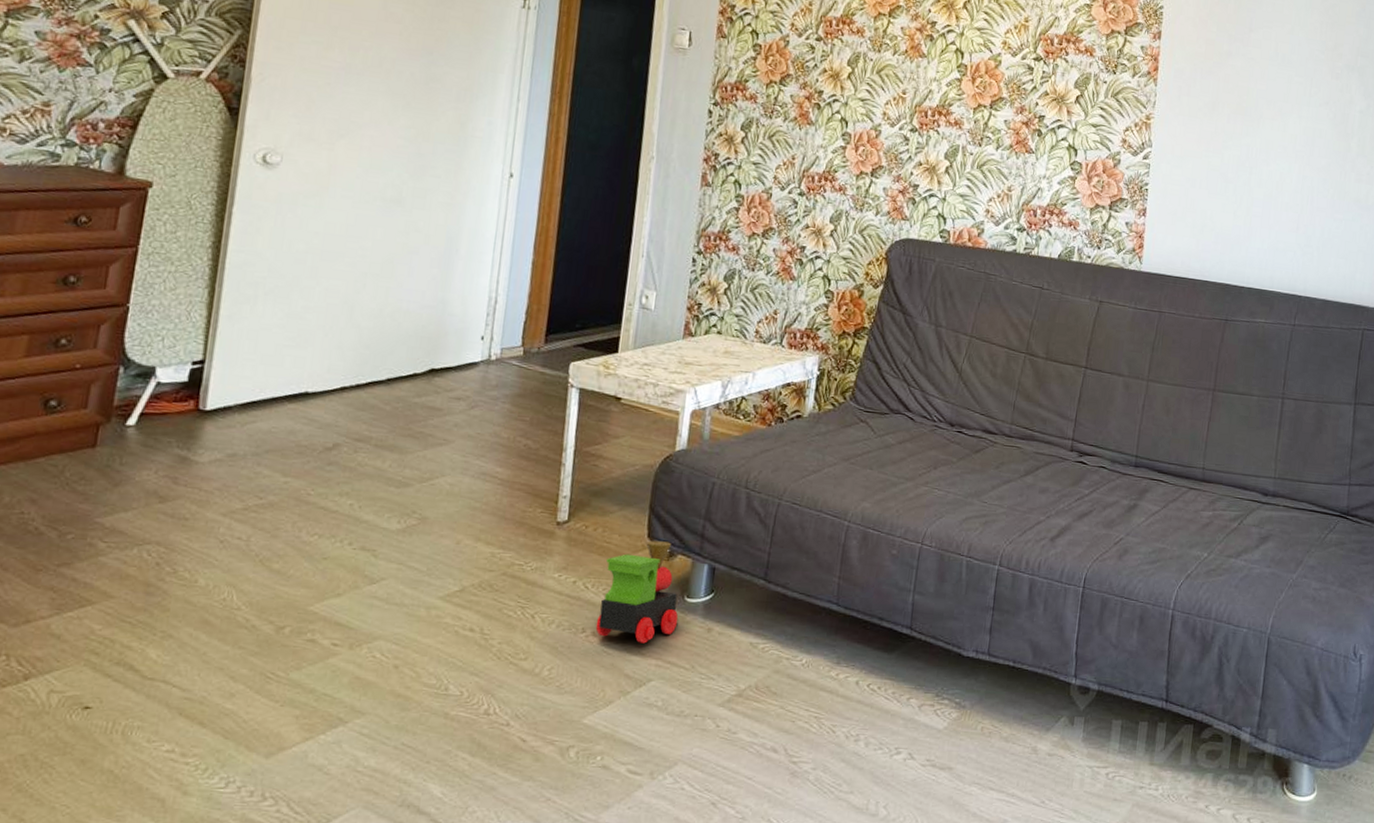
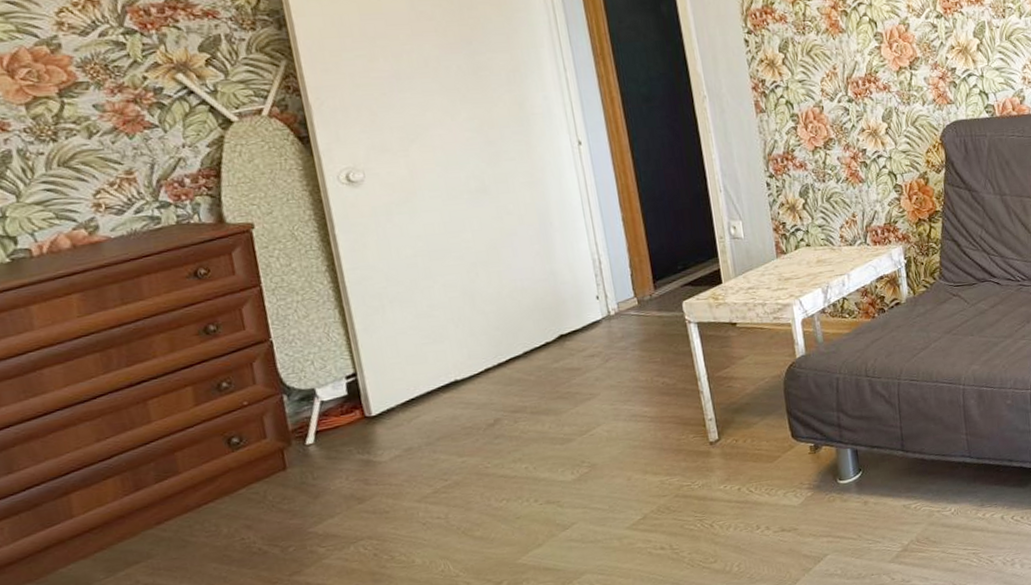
toy train: present [595,540,679,644] -> none [762,437,837,529]

